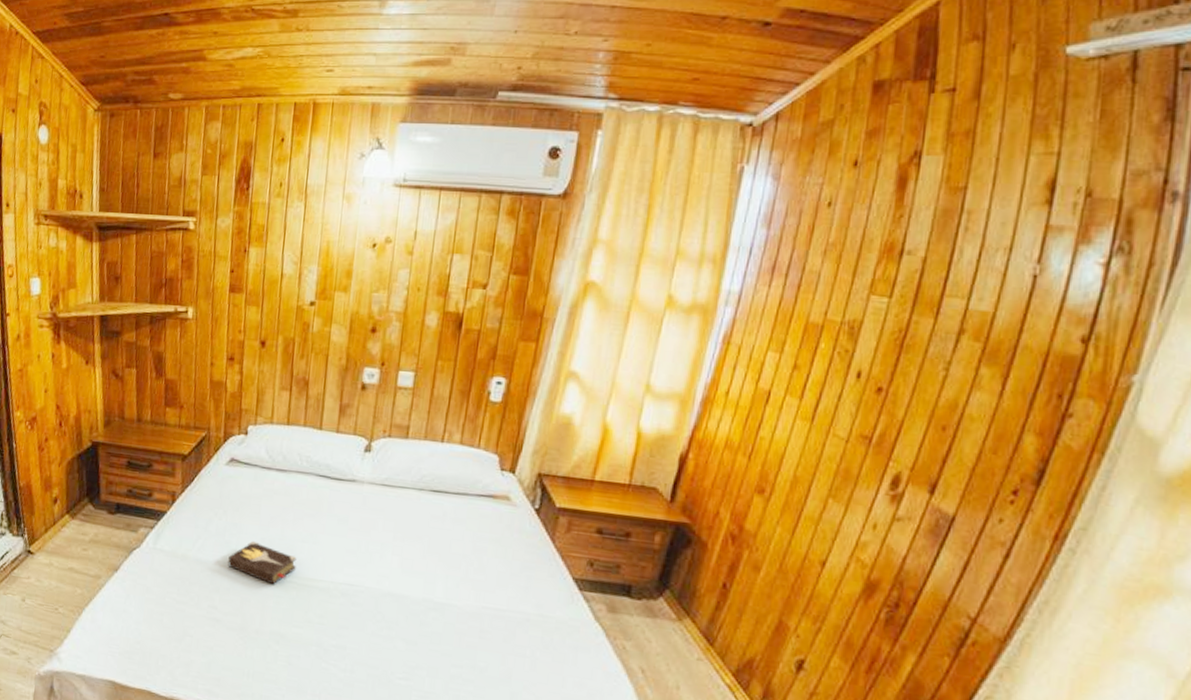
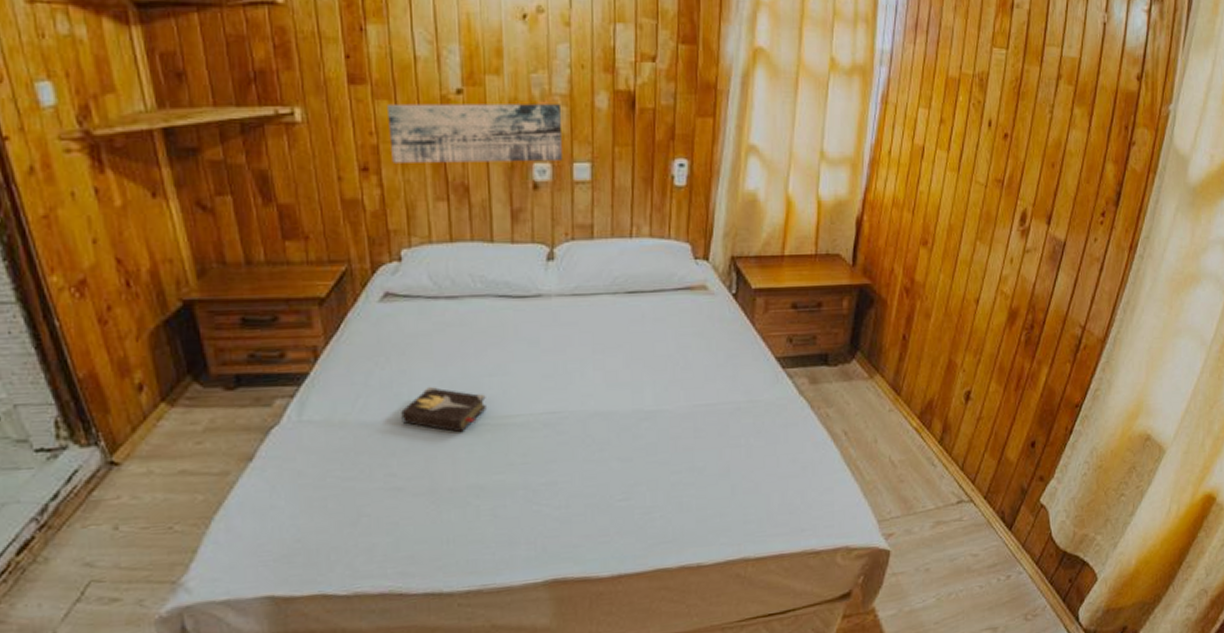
wall art: none [252,309,396,369] -> present [388,103,563,163]

